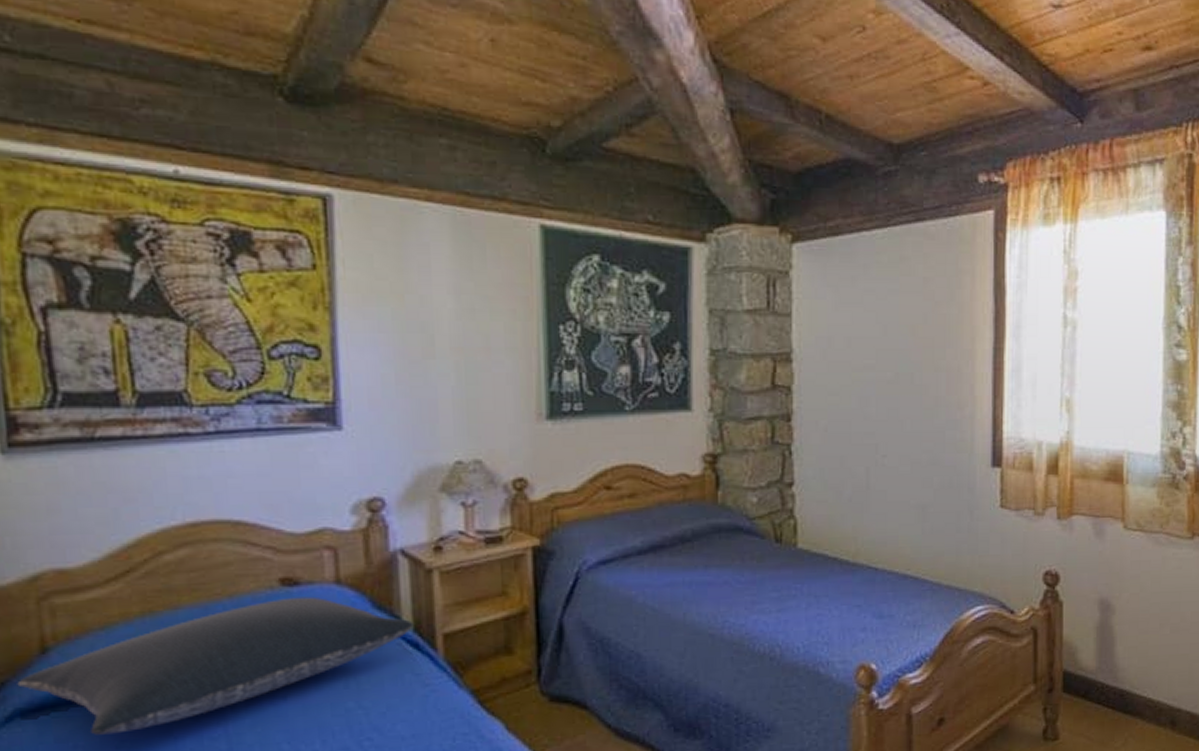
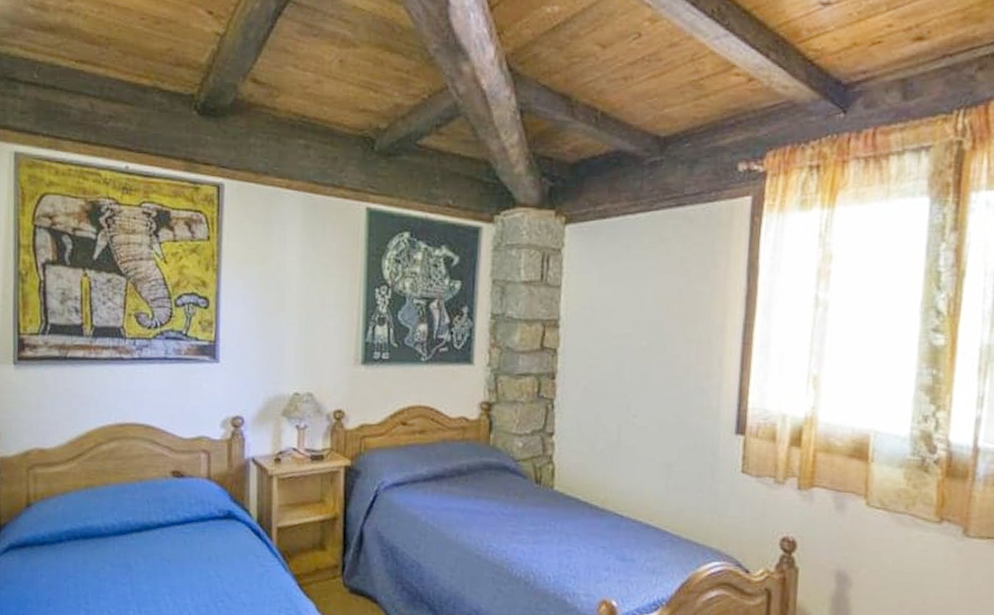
pillow: present [17,596,414,735] -> none [12,486,257,571]

